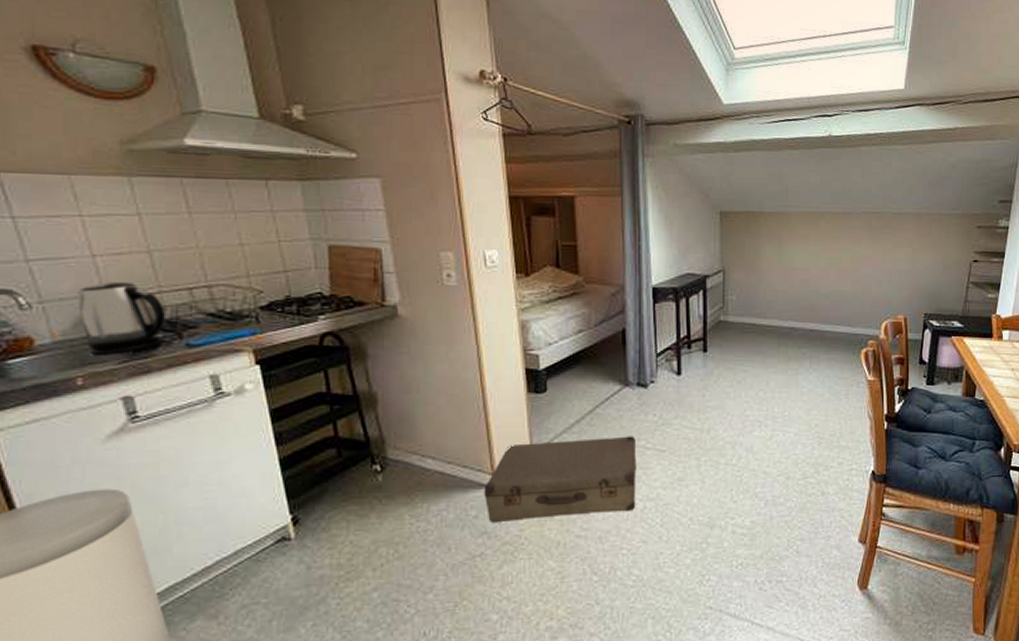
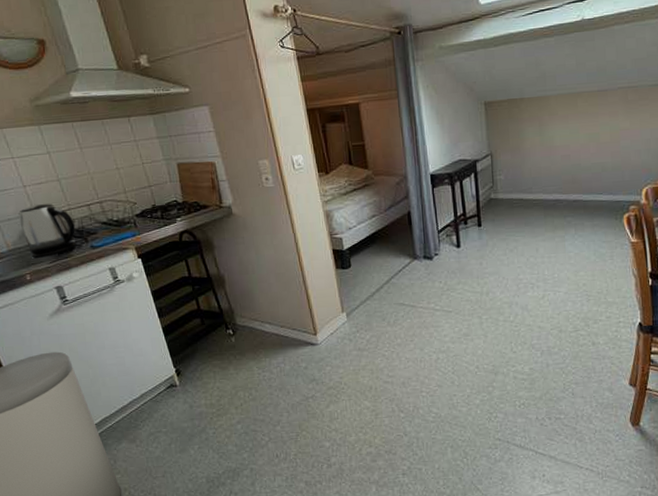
suitcase: present [484,436,637,522] -> none [309,300,430,372]

